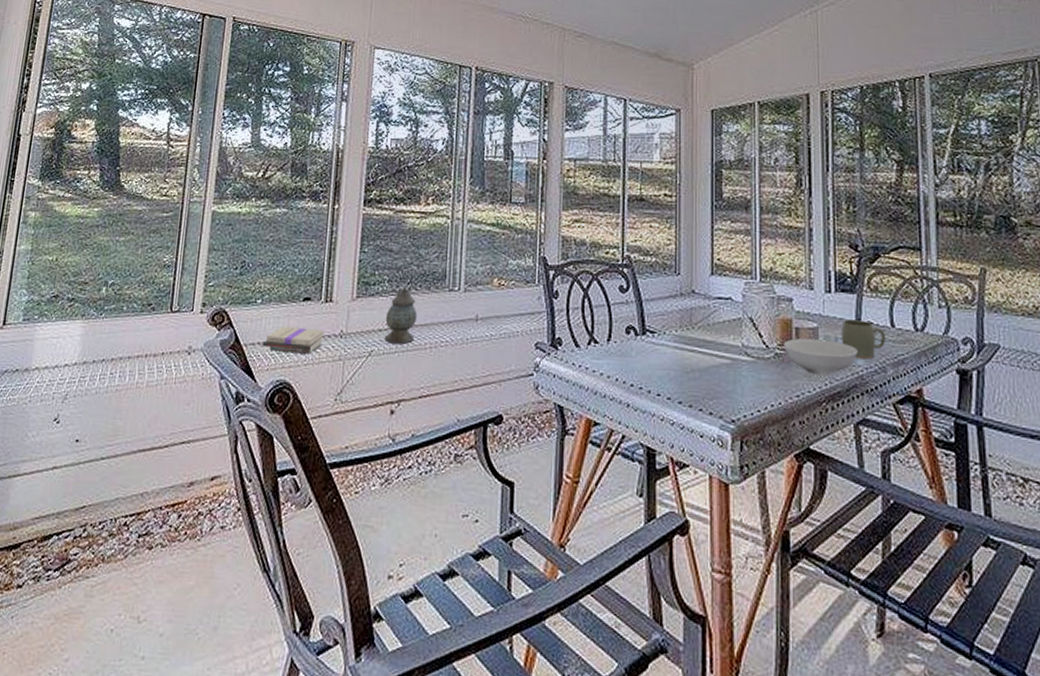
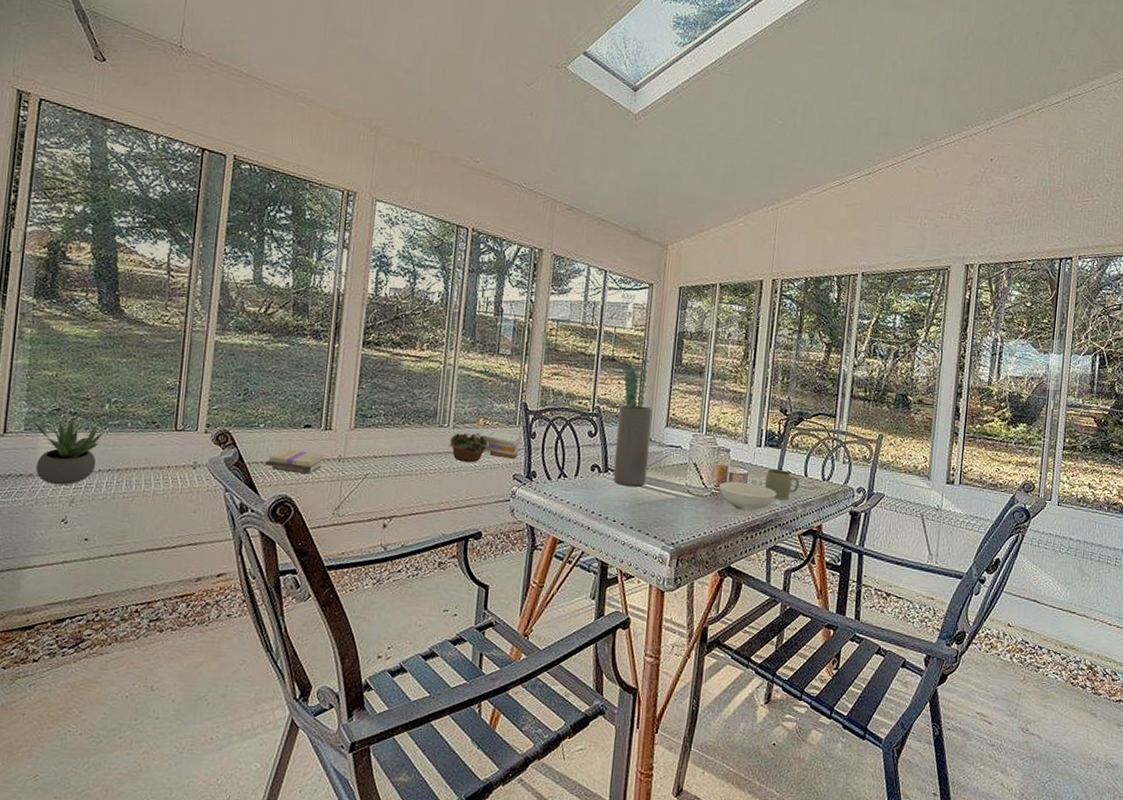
potted plant: none [31,302,102,380] -> present [34,416,105,486]
lantern: present [384,287,418,344] -> none [379,421,410,470]
succulent planter: none [460,293,504,332] -> present [449,430,488,463]
books: none [495,291,541,324] -> present [480,429,521,459]
vase: none [651,188,693,351] -> present [613,352,653,487]

